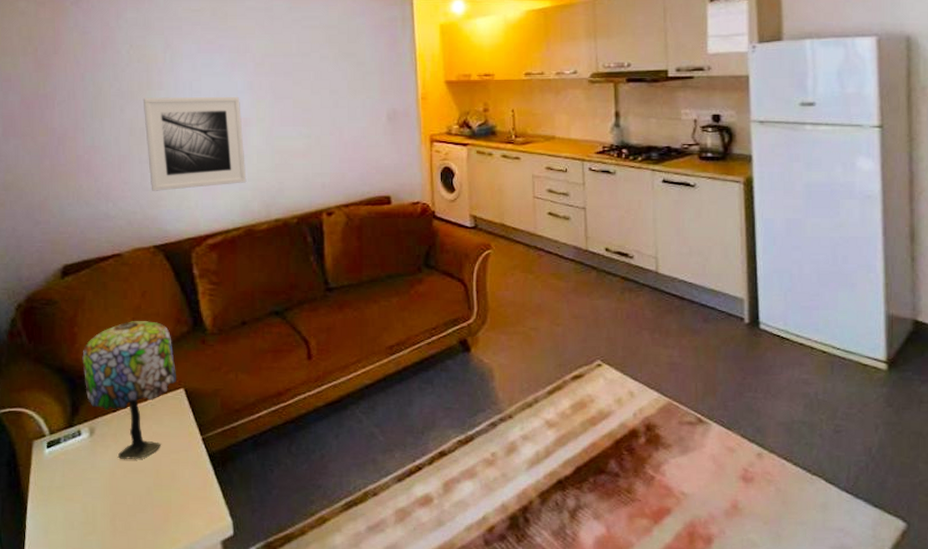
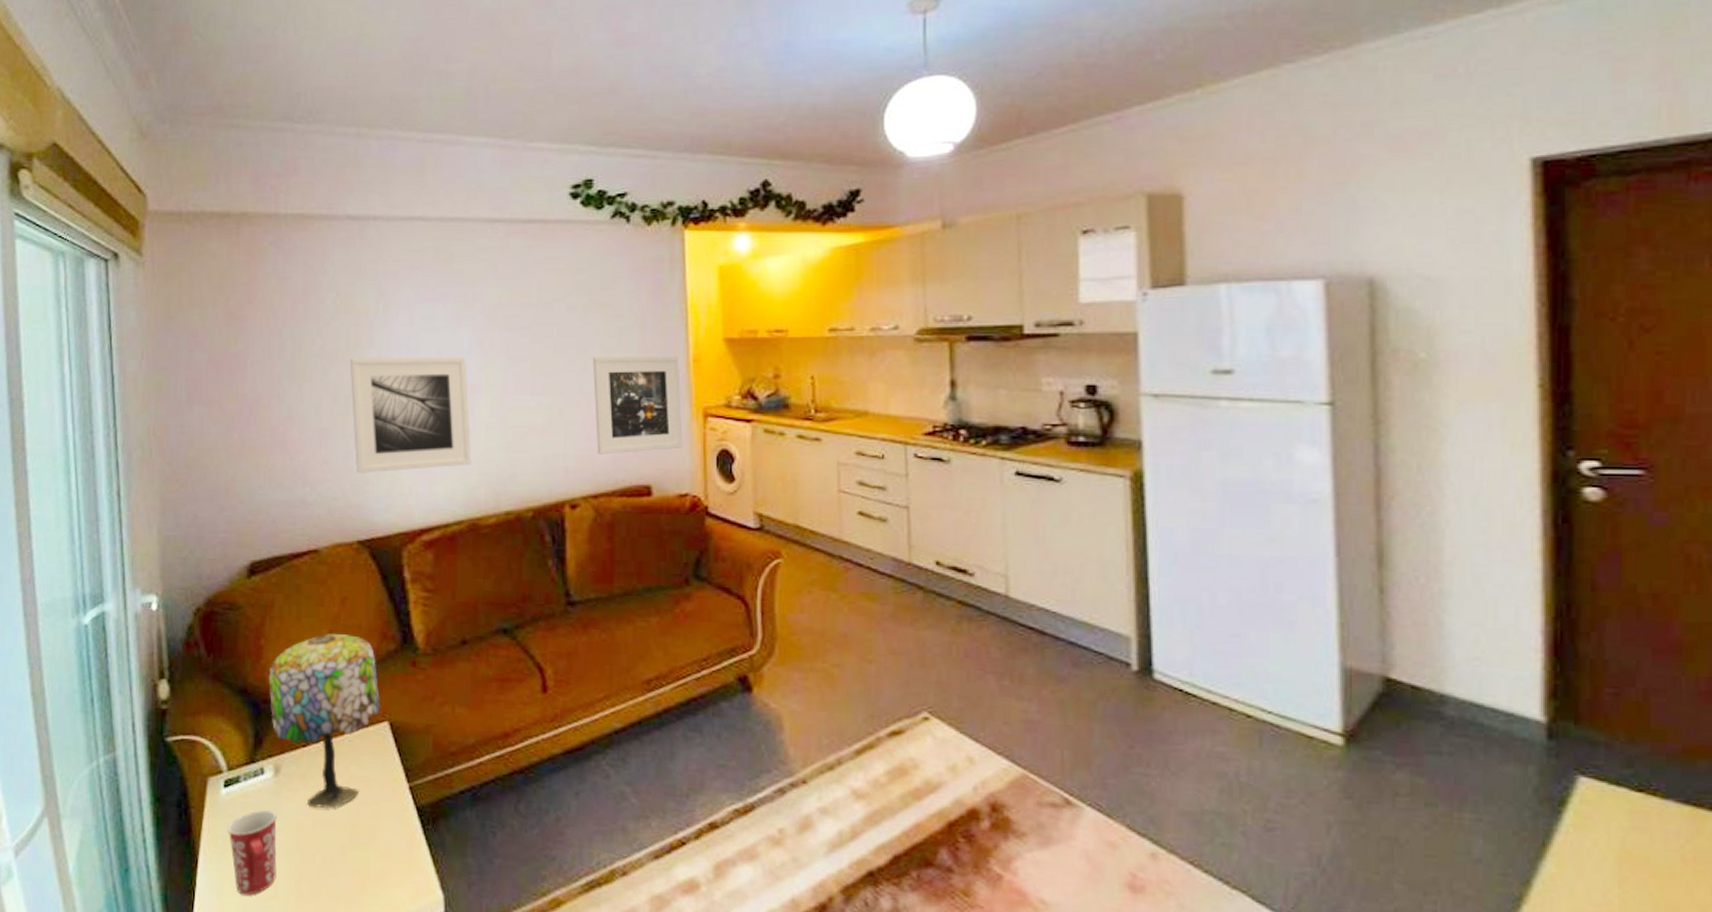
mug: none [51,464,94,532] -> present [228,810,277,895]
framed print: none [342,95,414,173] -> present [592,356,683,454]

